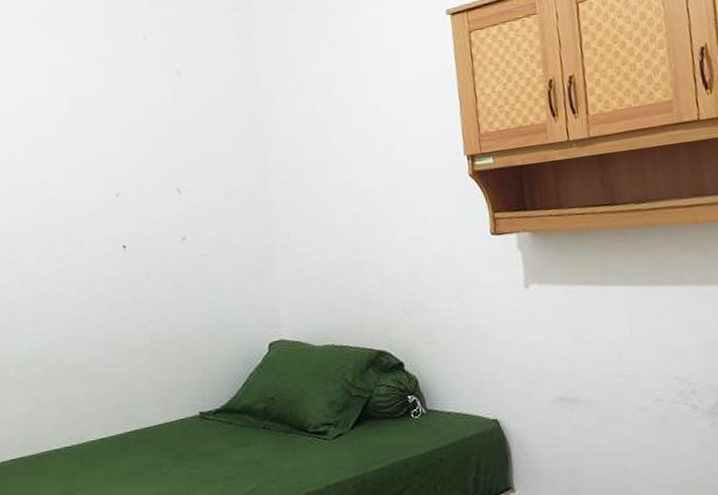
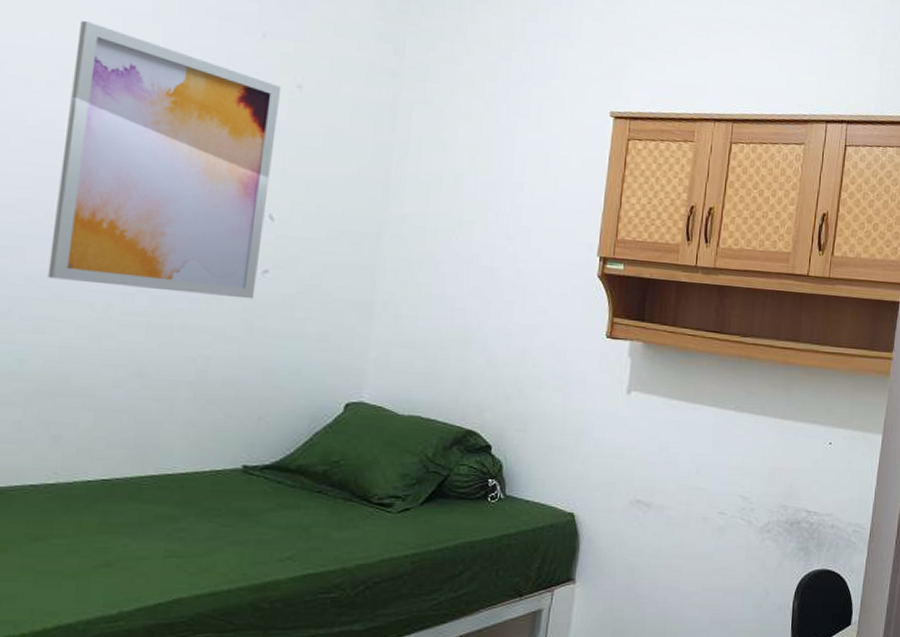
wall art: none [20,68,180,280] -> present [47,20,282,299]

